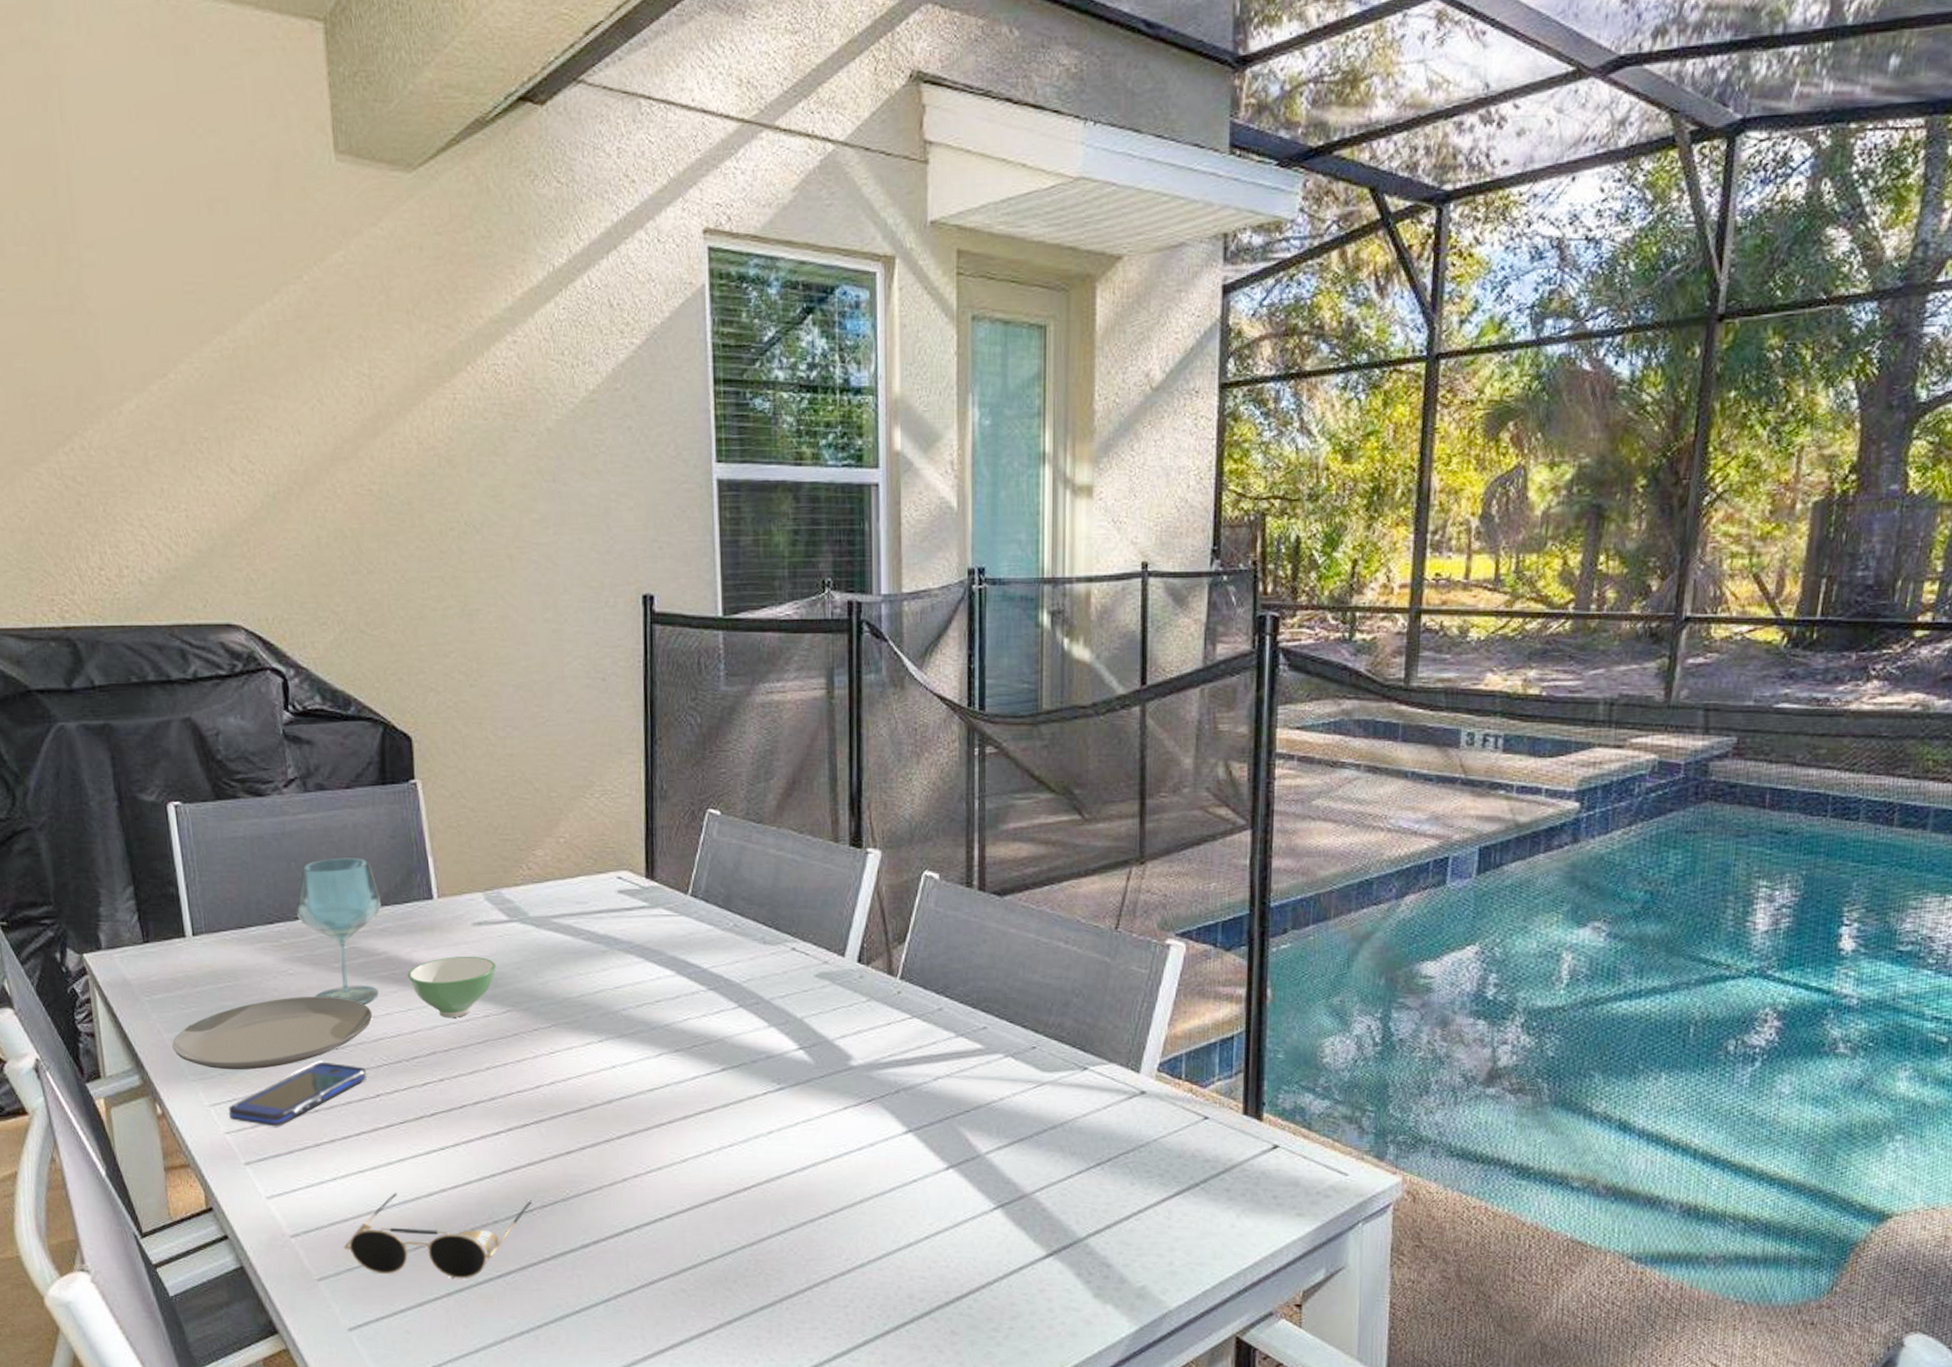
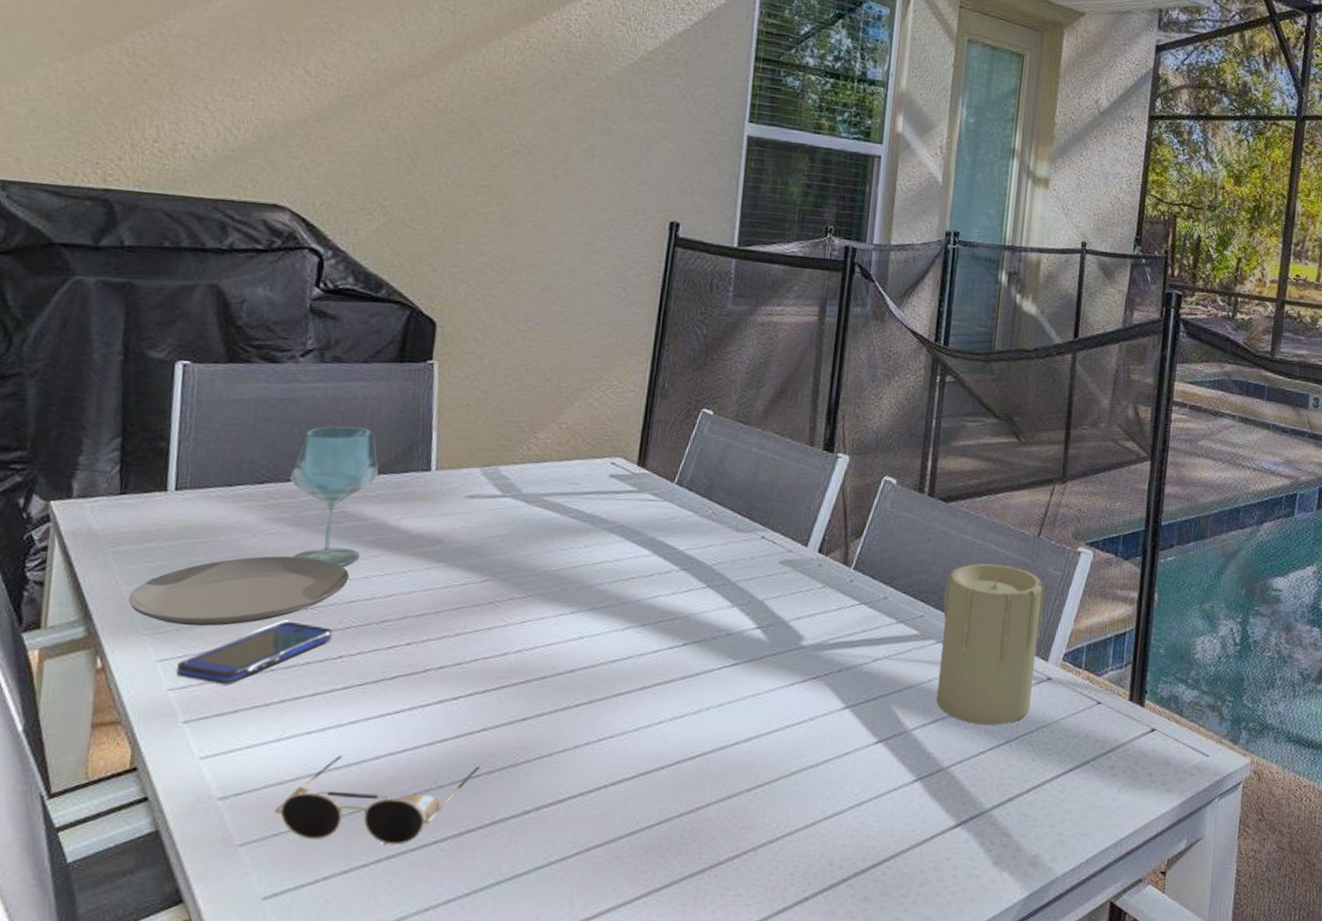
bowl: present [407,956,497,1017] -> none [392,526,483,584]
candle: none [1008,964,1130,1147] -> present [936,562,1045,725]

